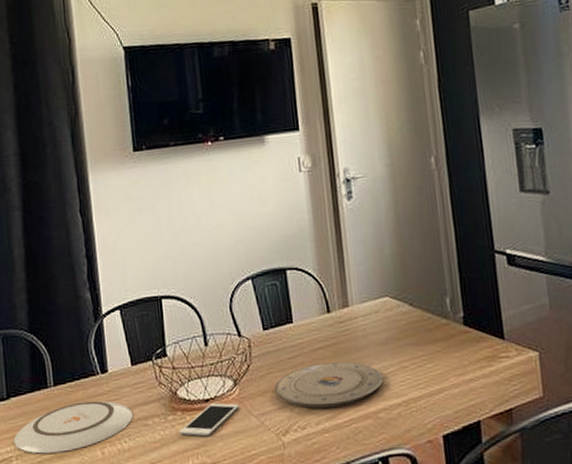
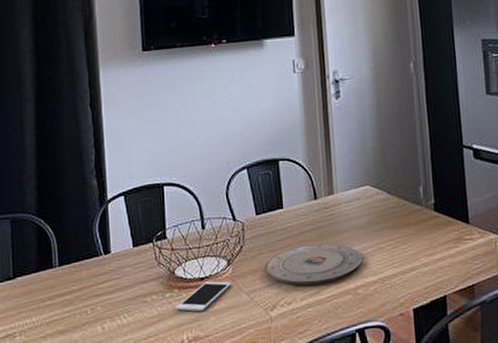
plate: present [14,400,134,454] -> none [18,279,133,330]

